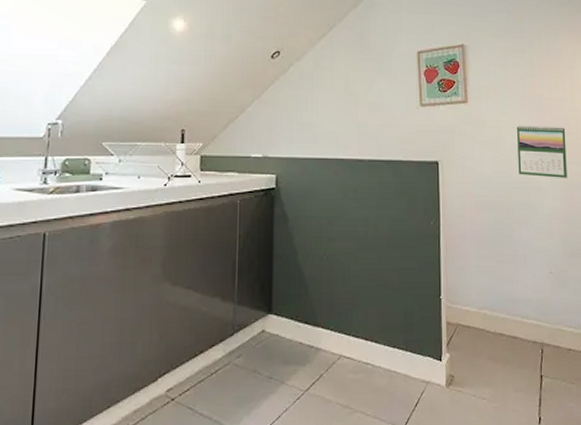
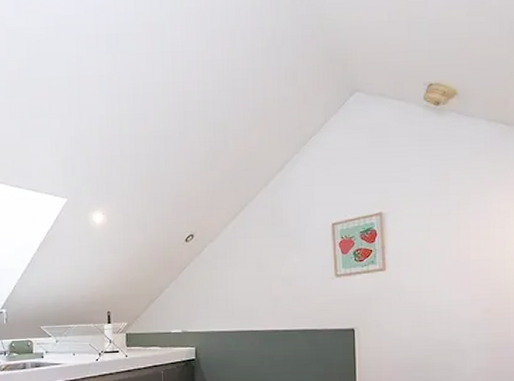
calendar: present [517,125,567,178] -> none [440,288,495,339]

